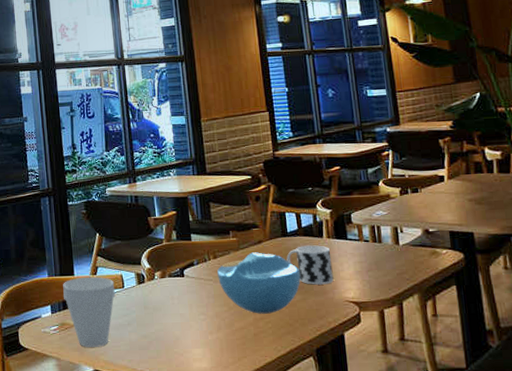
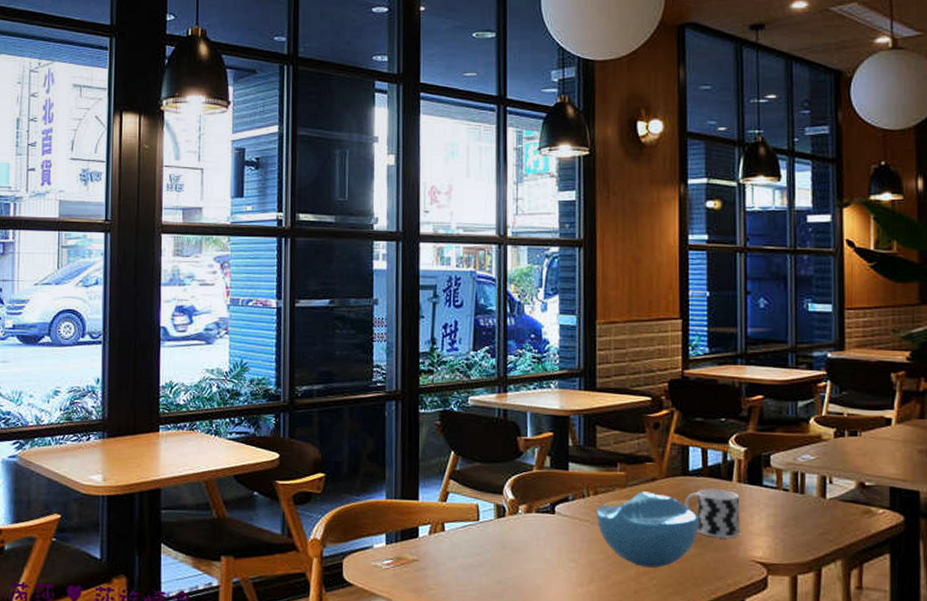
cup: present [63,276,116,347] -> none [403,503,468,590]

